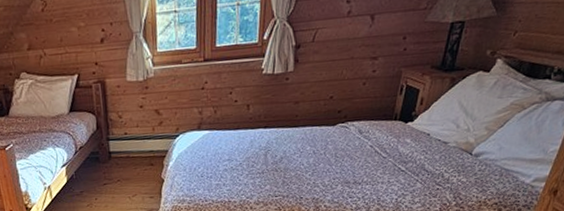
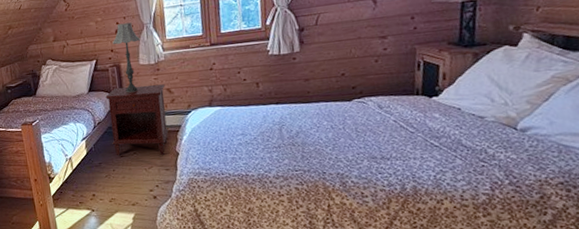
nightstand: none [88,104,155,183] -> present [105,84,169,155]
table lamp: none [97,30,129,114] -> present [113,22,141,93]

